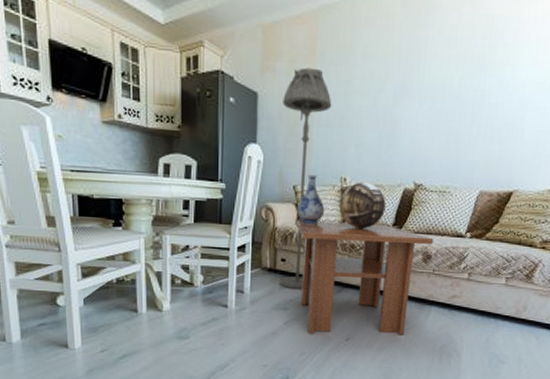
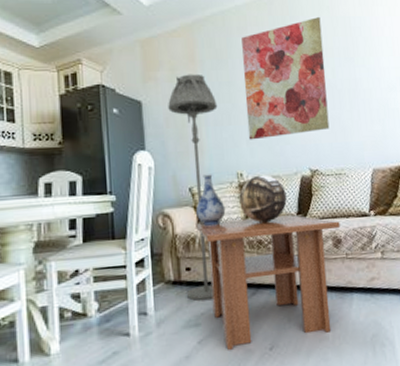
wall art: none [358,13,460,146] -> present [241,17,330,140]

